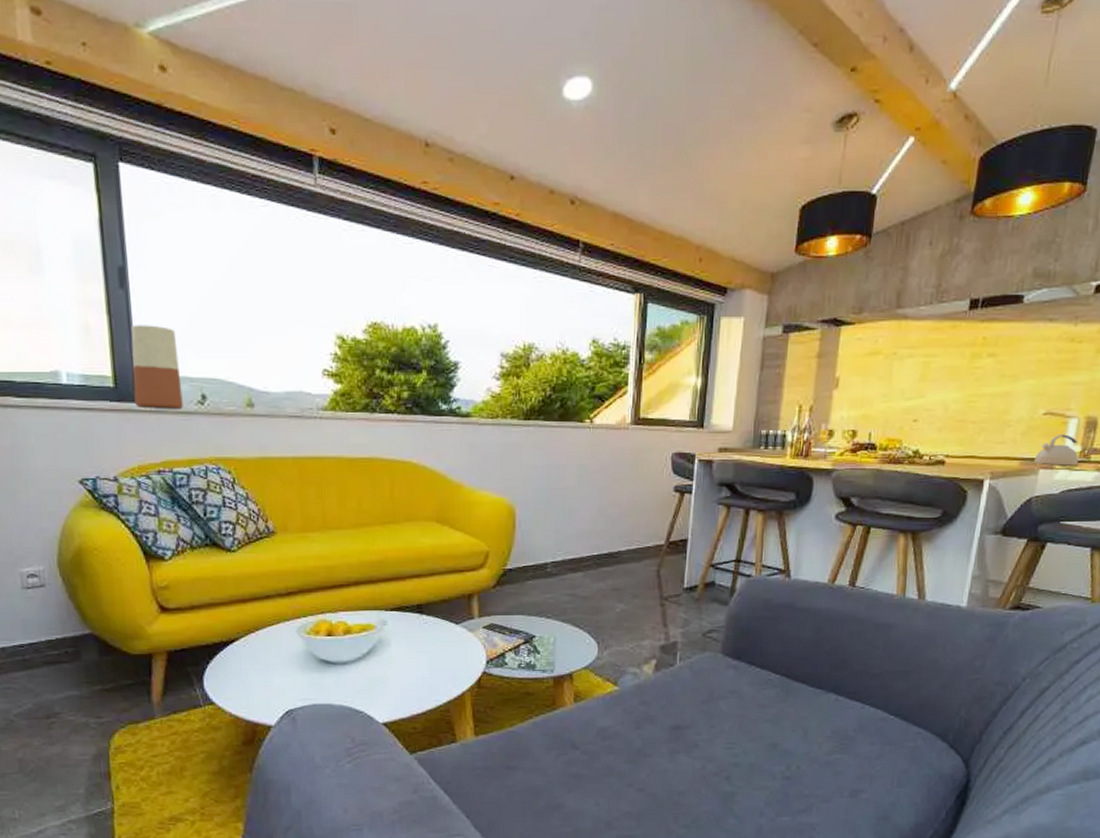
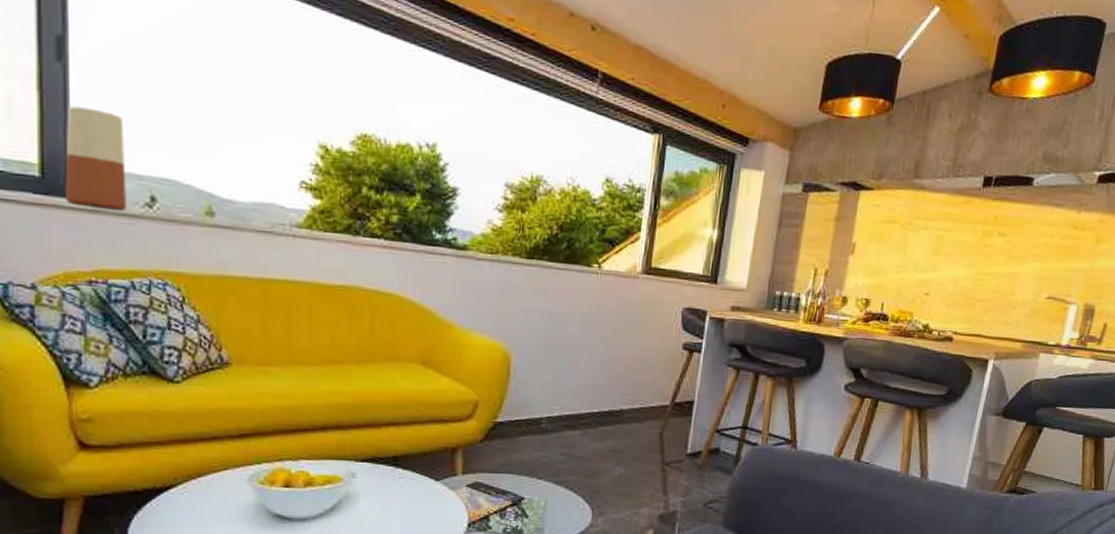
kettle: present [1033,434,1079,466] -> none [1035,319,1076,352]

